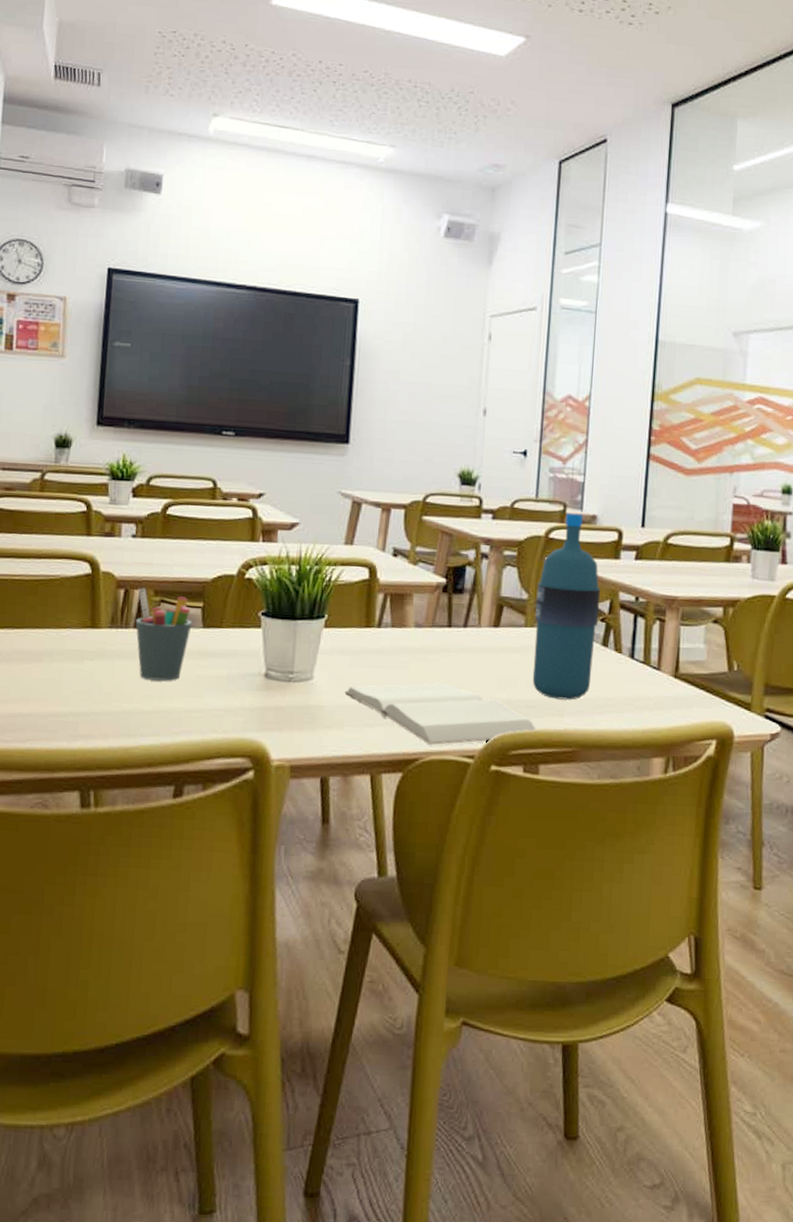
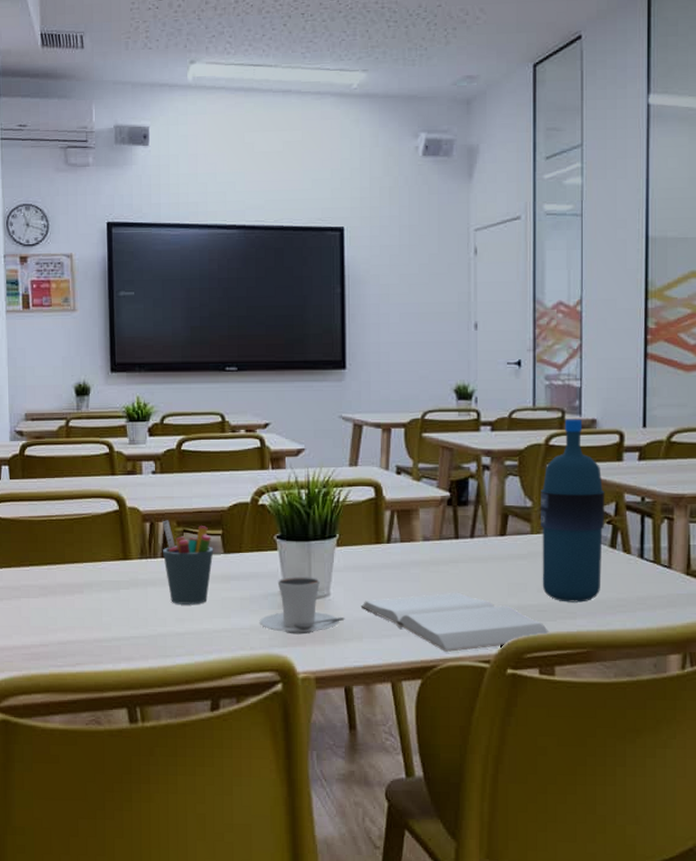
cappuccino: none [234,656,327,719] -> present [259,576,345,635]

